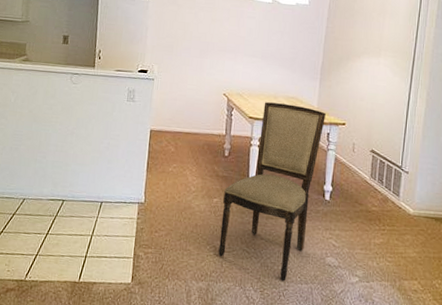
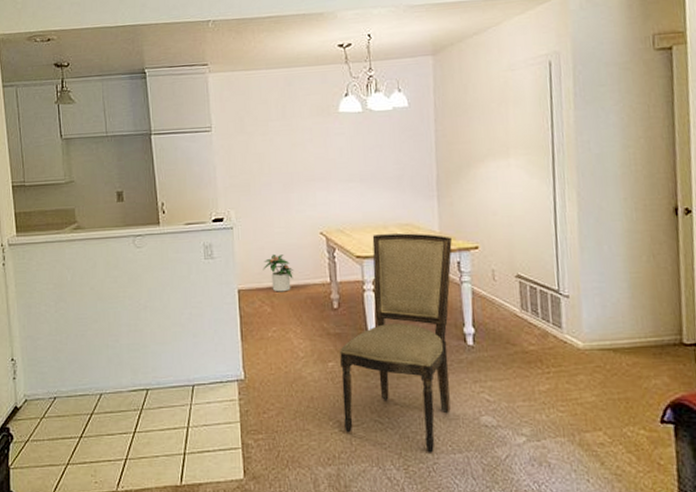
potted plant: none [173,105,198,137] -> present [263,254,294,292]

